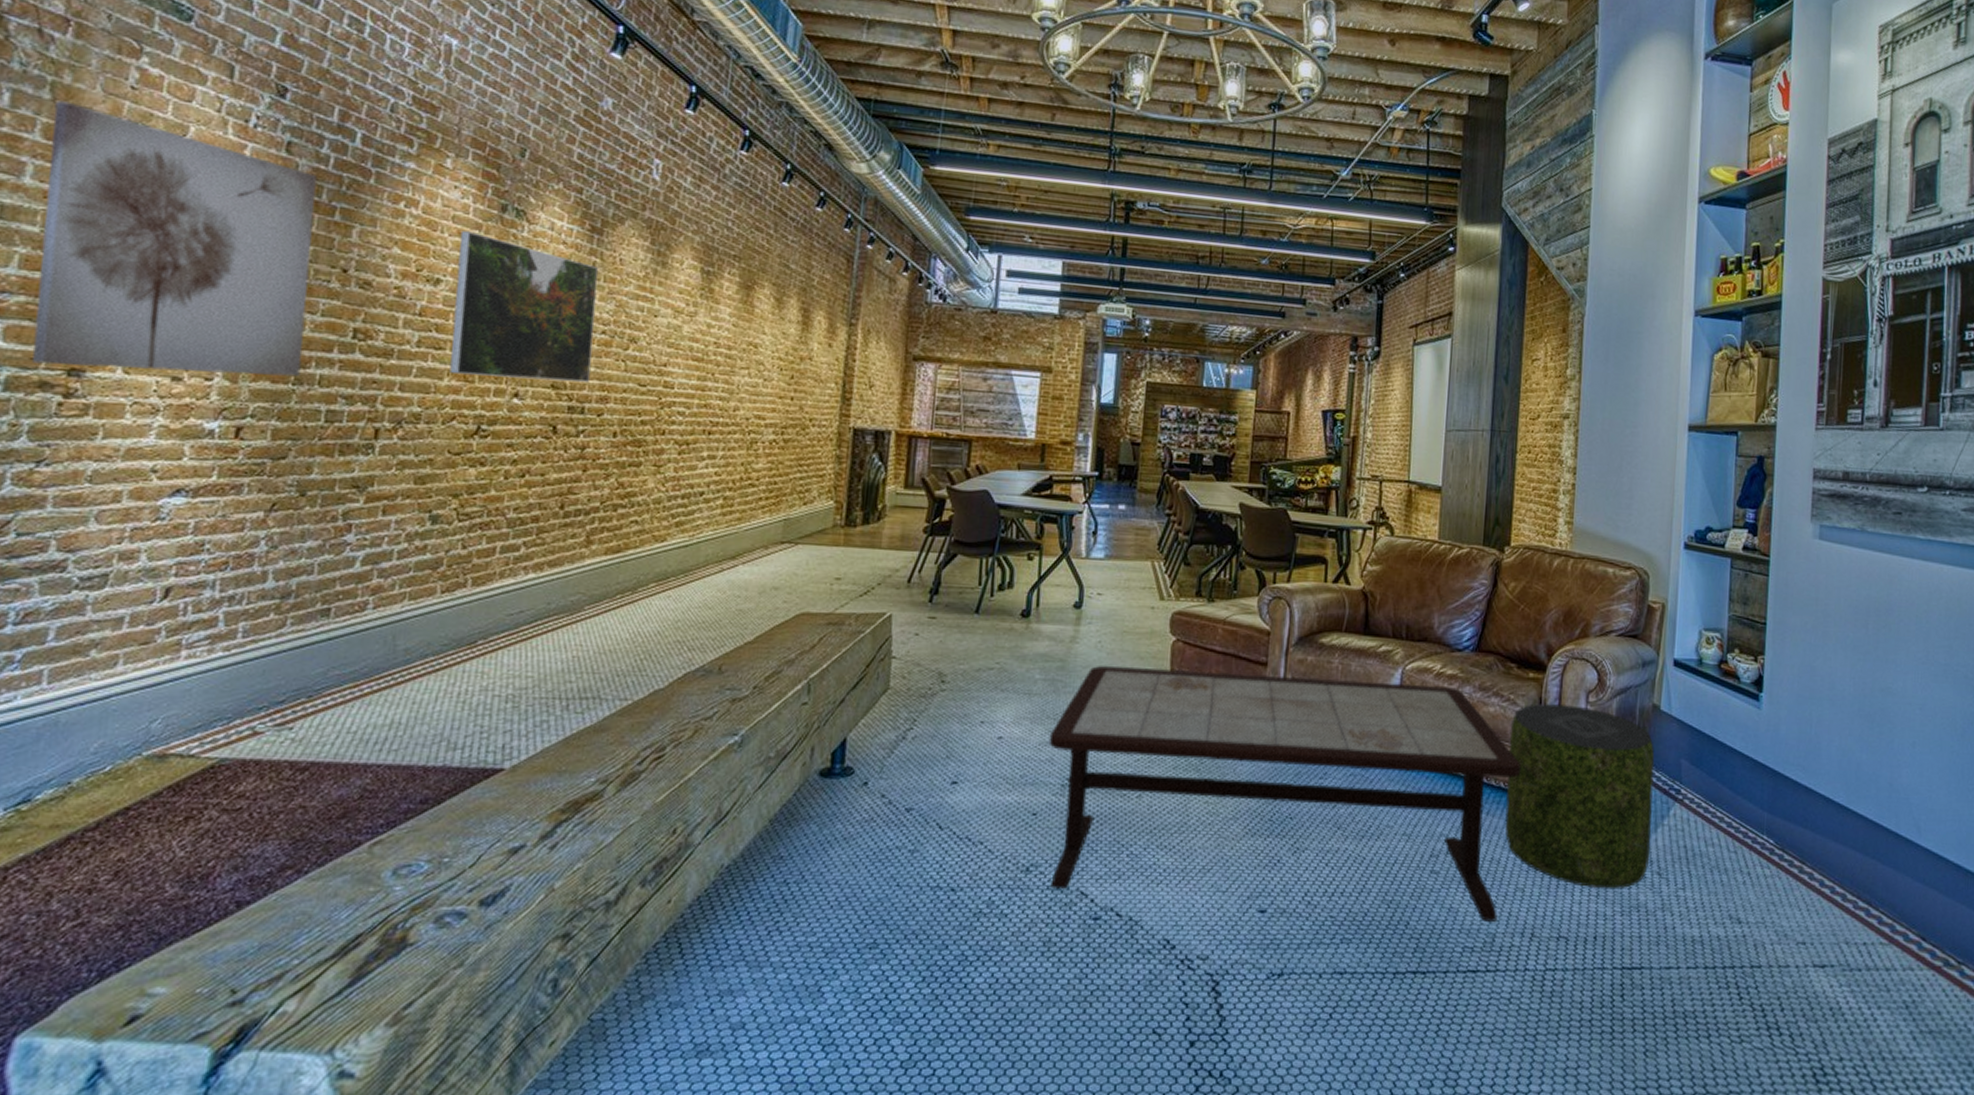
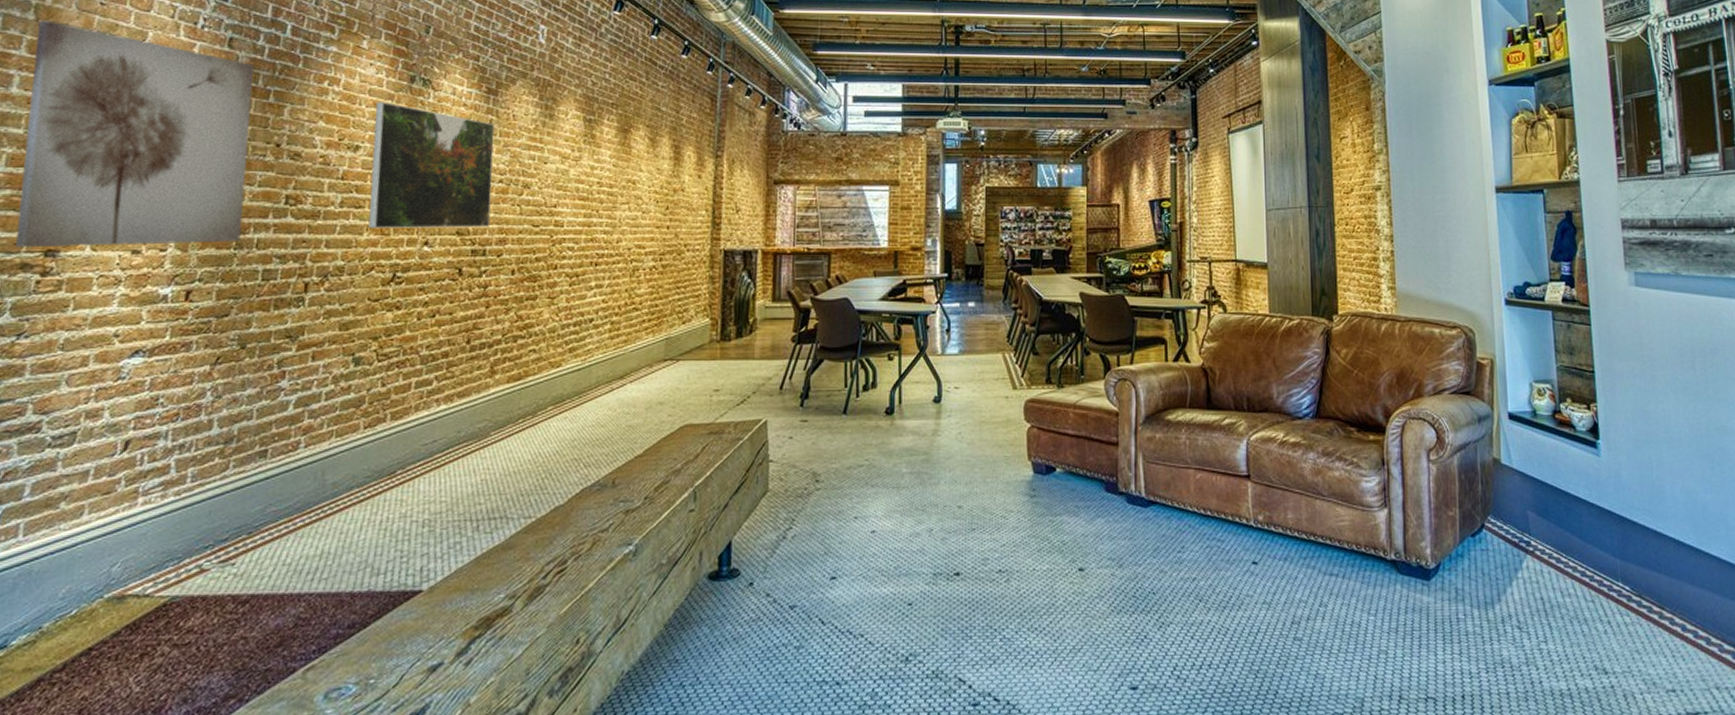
coffee table: present [1048,666,1522,922] -> none [919,454,1372,686]
pouf: present [1505,704,1655,889] -> none [1356,464,1508,647]

